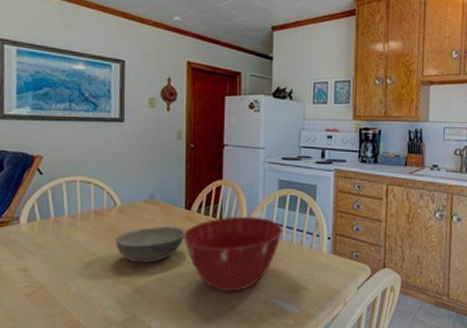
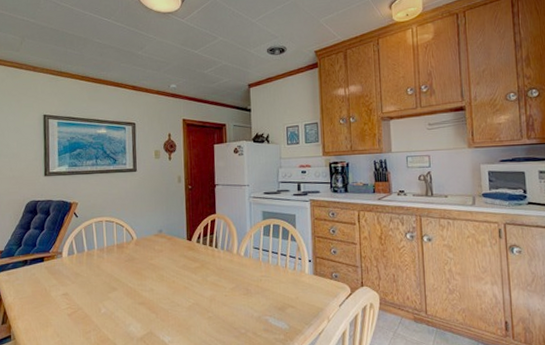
bowl: present [115,226,185,263] -> none [133,255,188,287]
mixing bowl: present [182,216,283,292] -> none [186,244,269,311]

